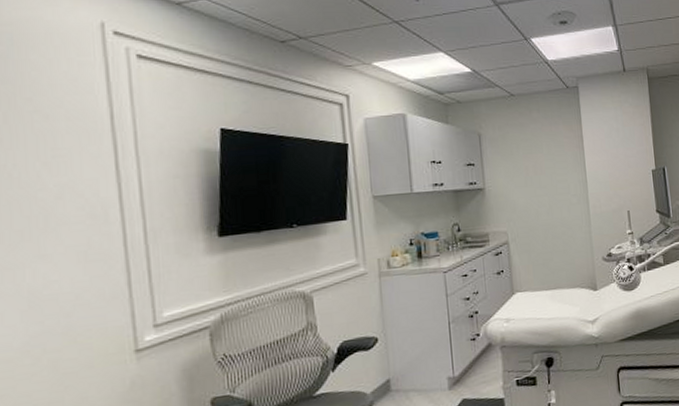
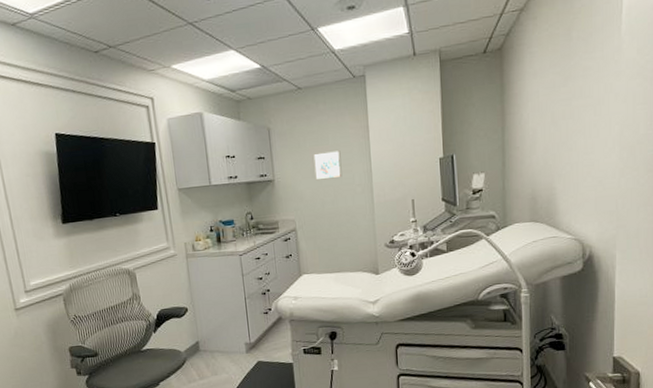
wall art: none [527,159,557,190] -> present [313,150,343,181]

